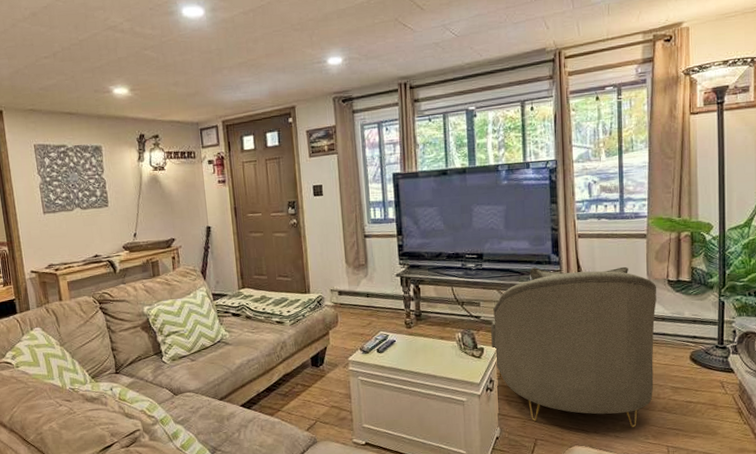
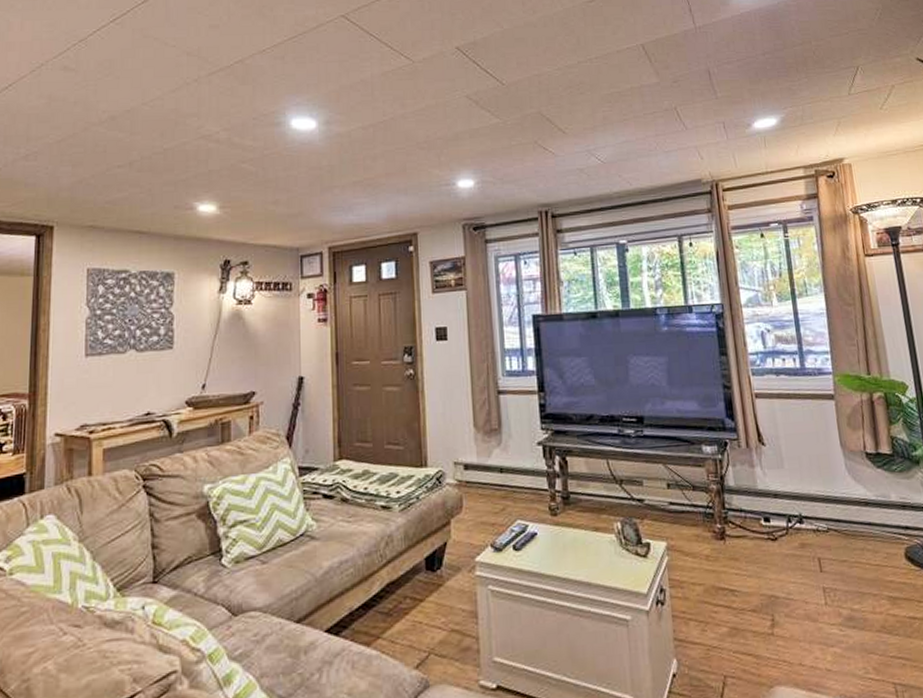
armchair: present [491,266,657,428] -> none [657,434,867,657]

